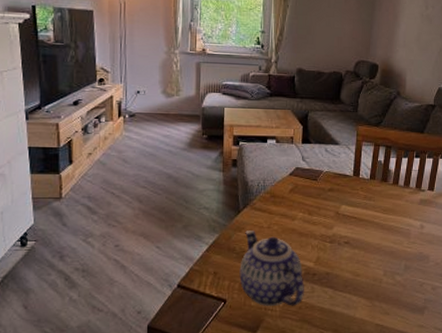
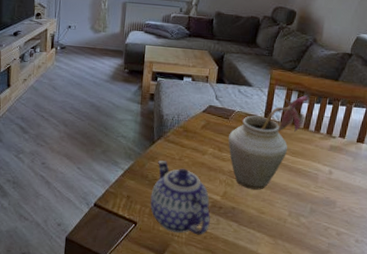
vase: none [318,150,396,252] -> present [228,95,309,190]

